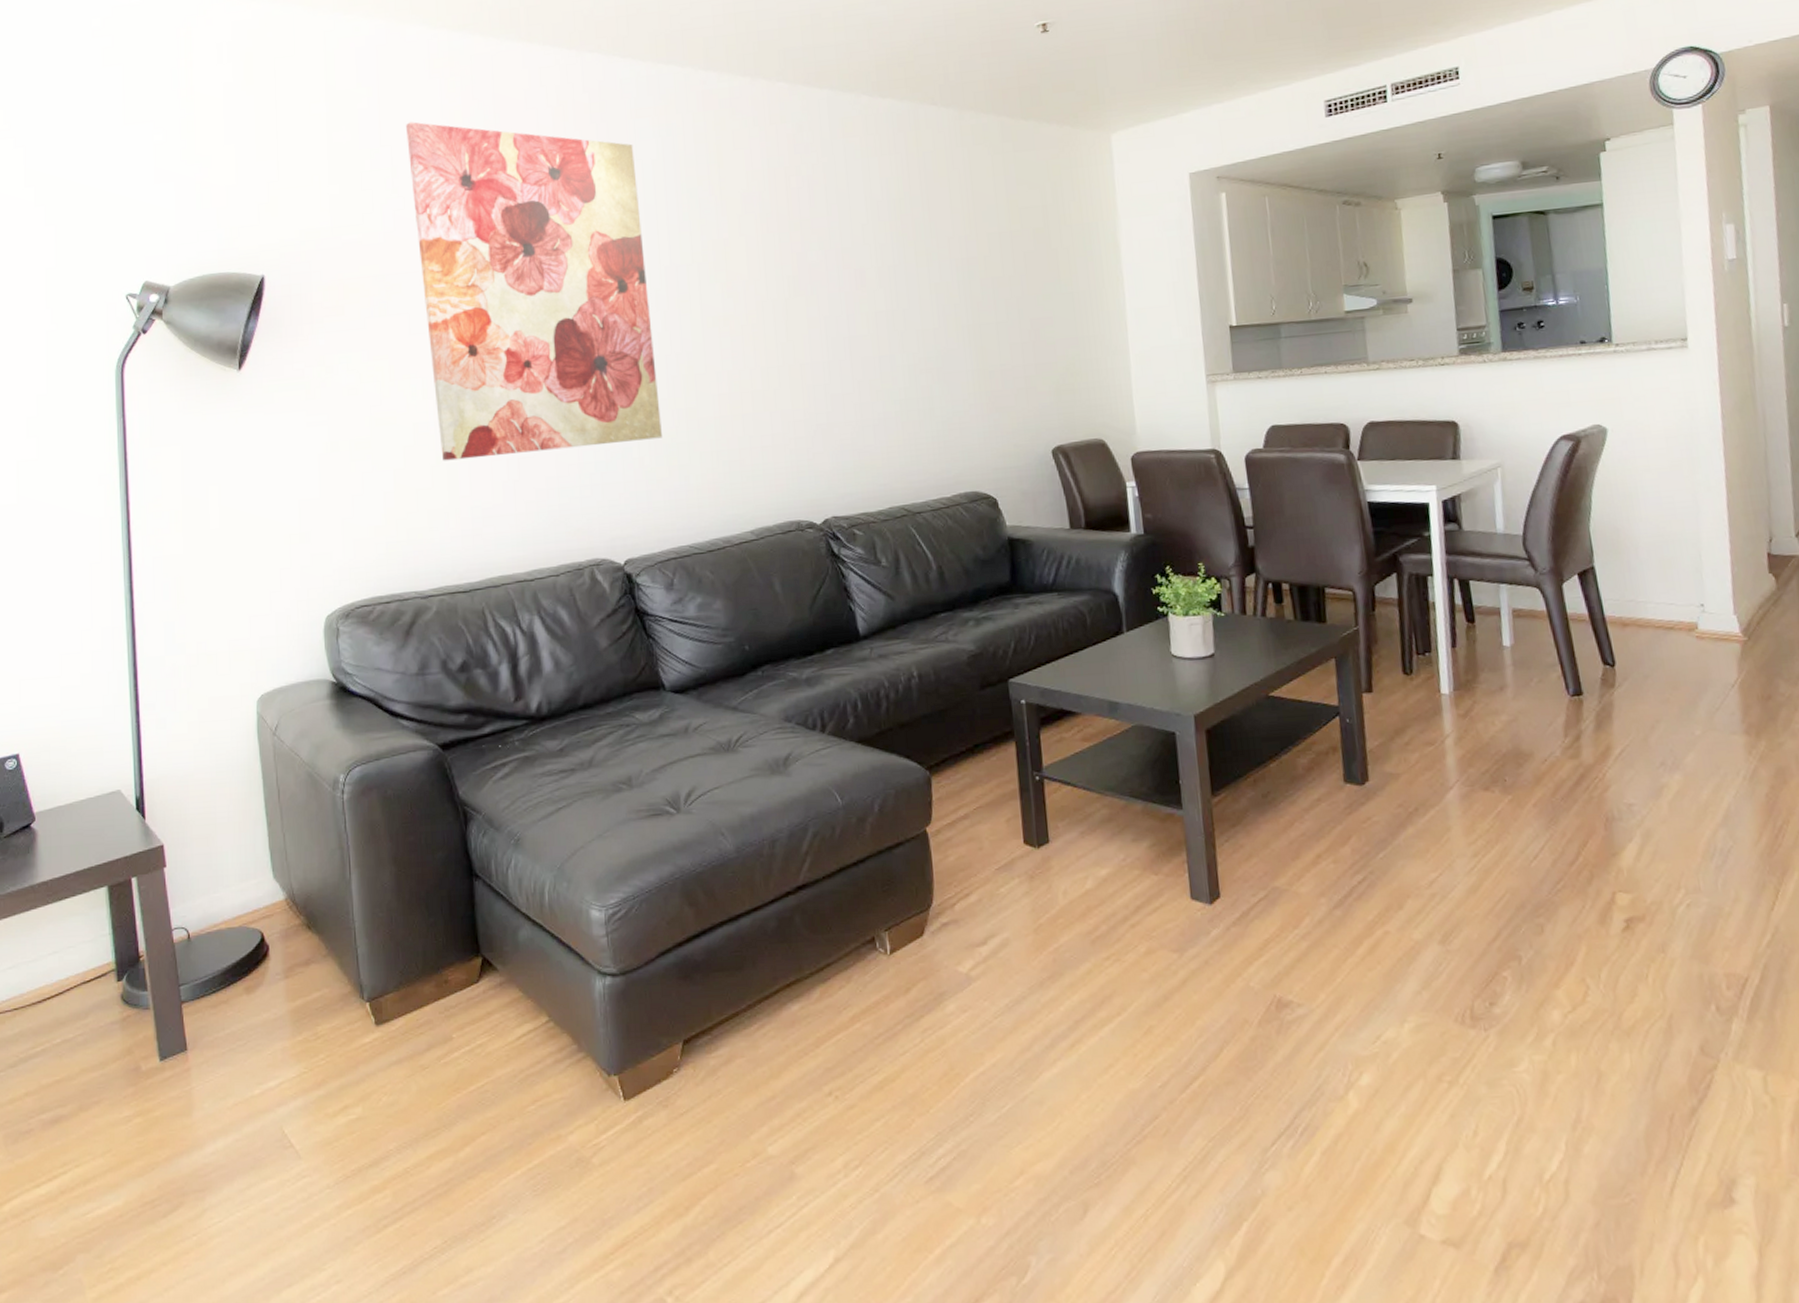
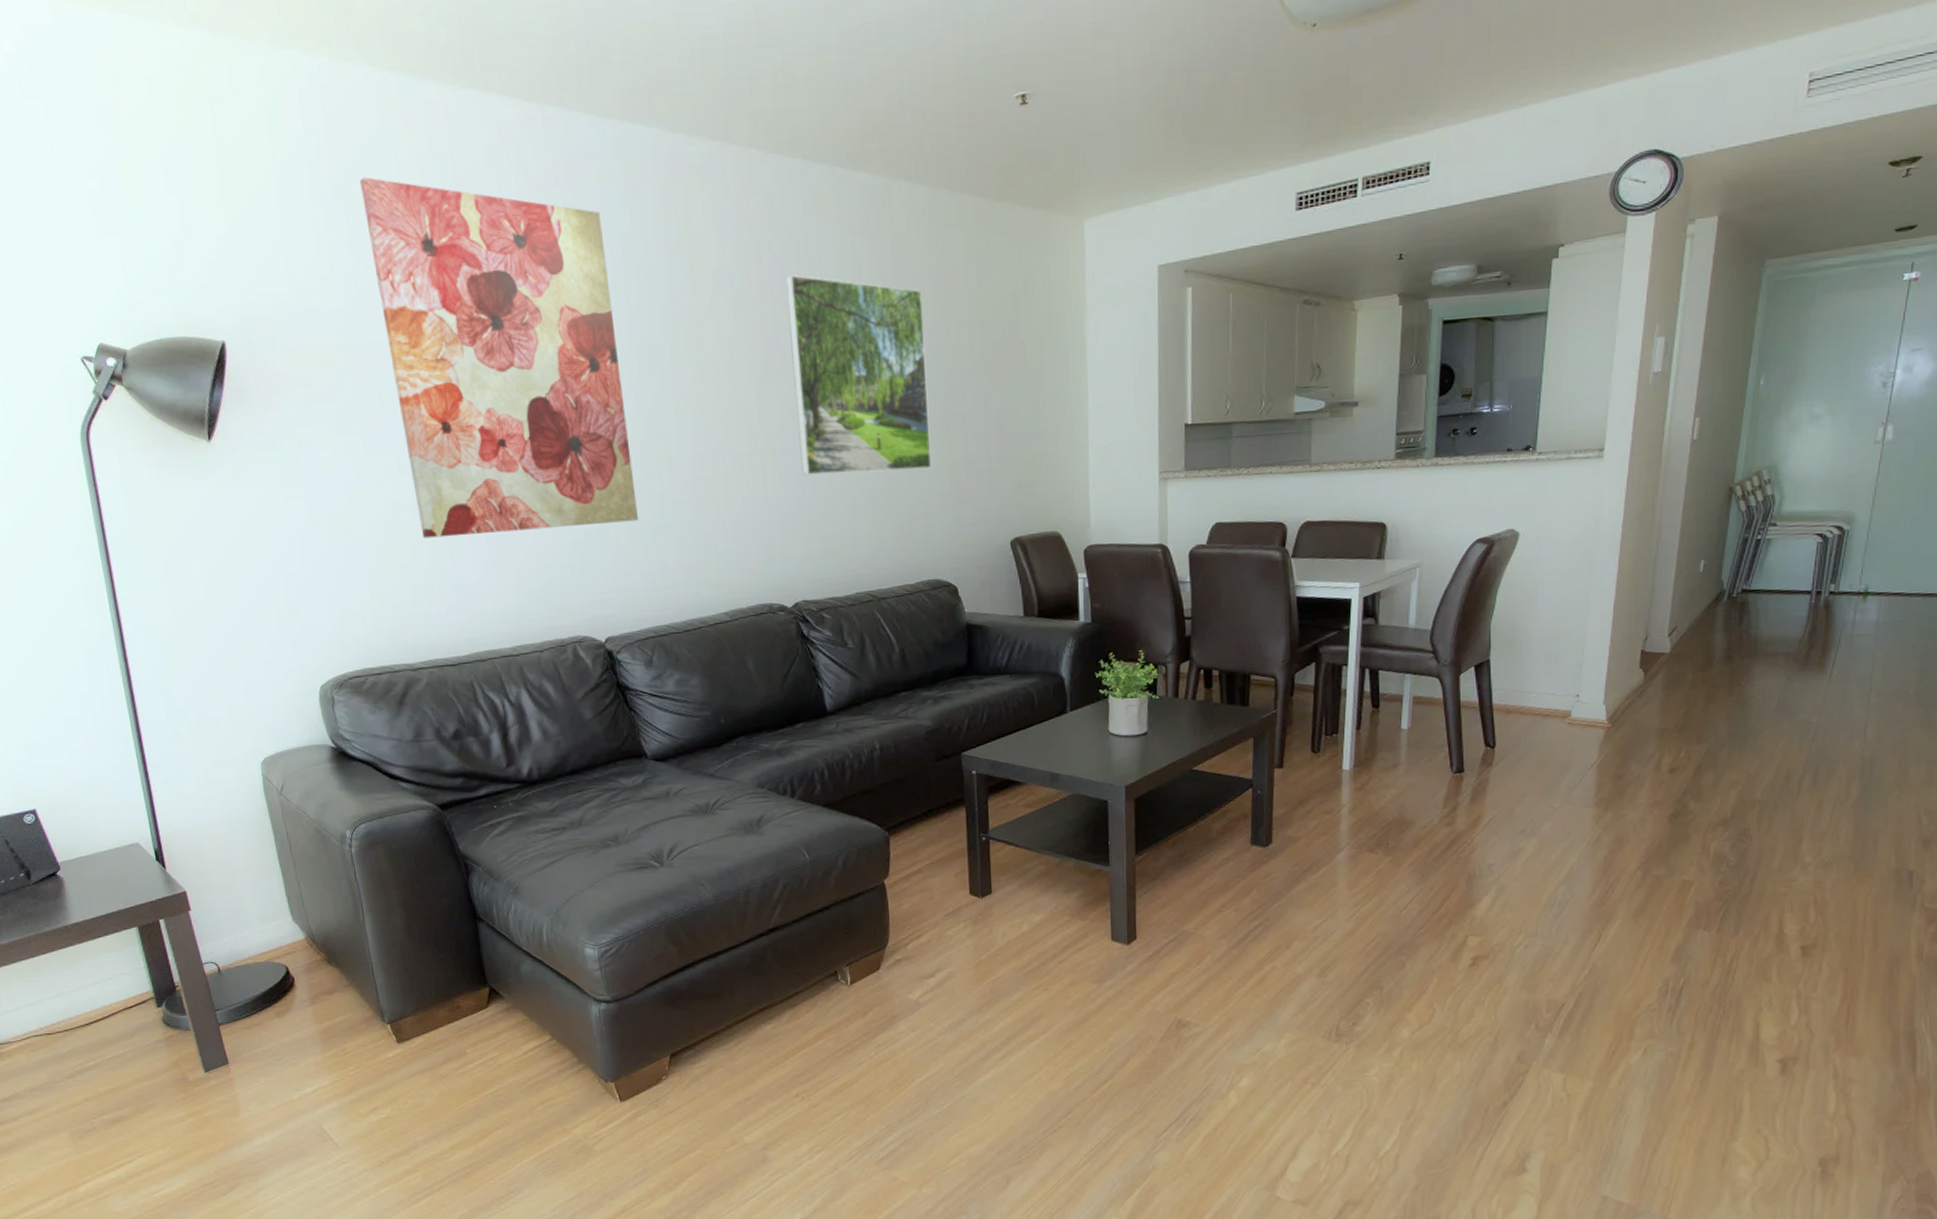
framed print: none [814,195,966,388] -> present [786,275,932,476]

